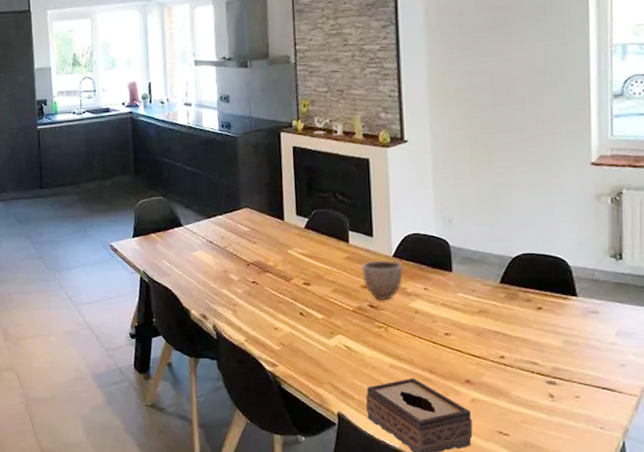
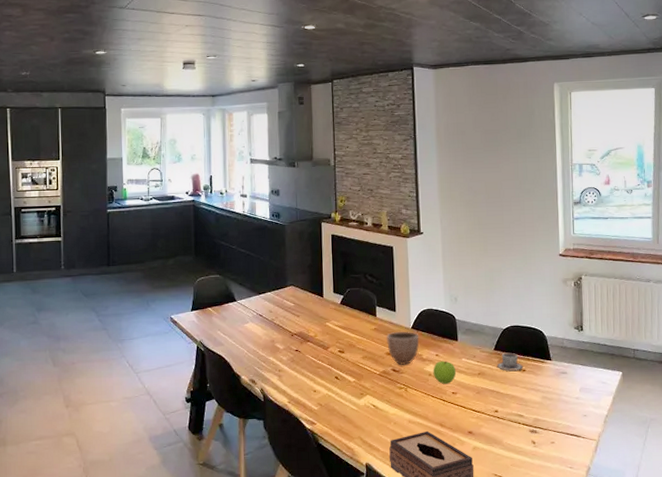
apple: none [420,295,451,324] -> present [433,361,457,385]
cup: none [504,286,539,309] -> present [497,352,523,371]

